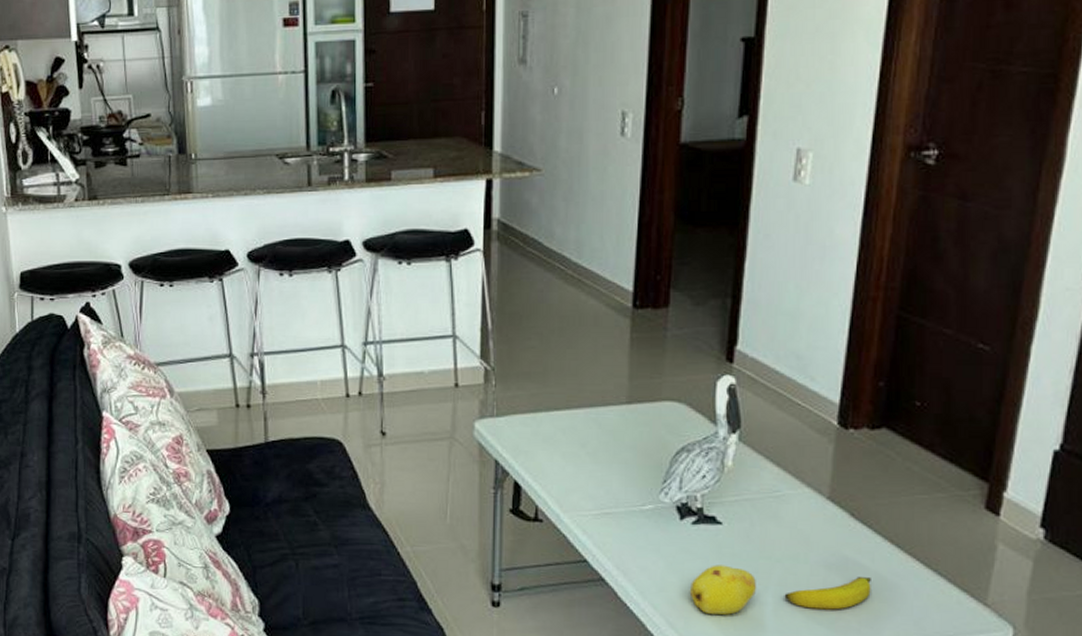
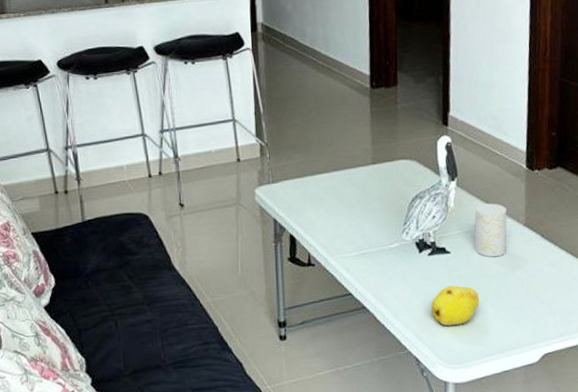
cup: none [756,466,804,536] -> present [474,203,507,257]
banana: present [784,577,871,610] -> none [500,283,561,313]

